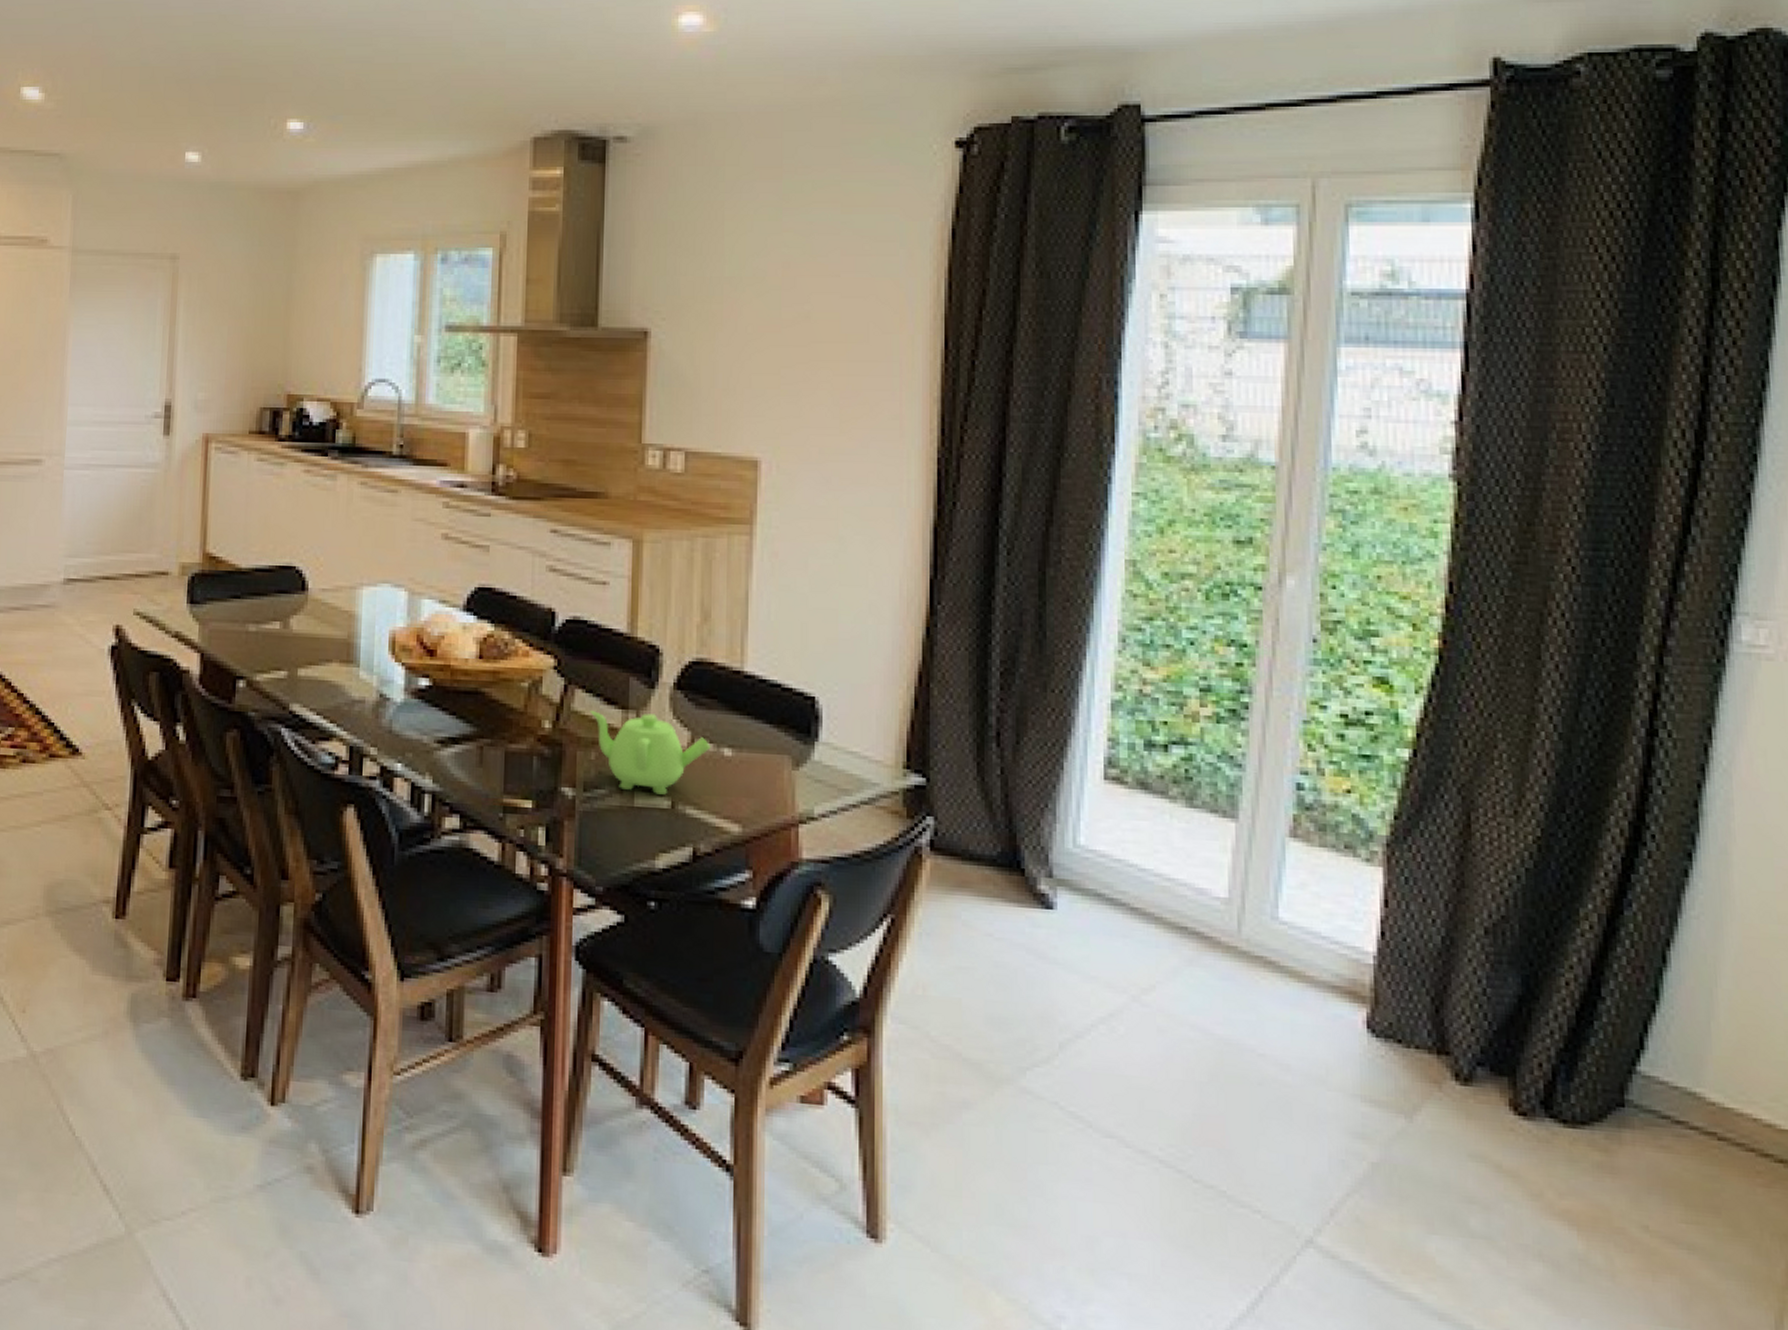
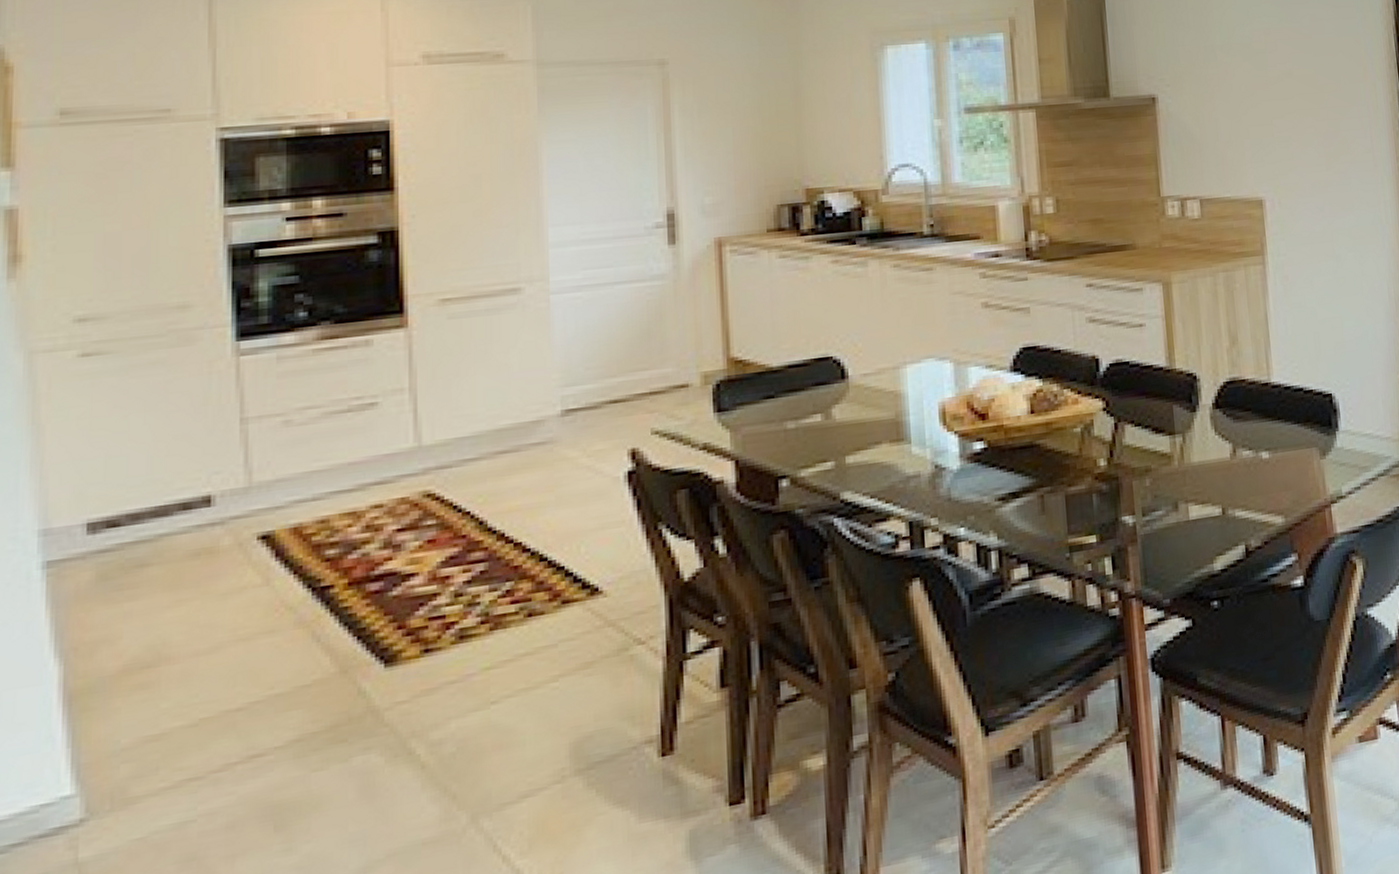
teapot: present [589,709,711,795] -> none [1140,434,1251,507]

